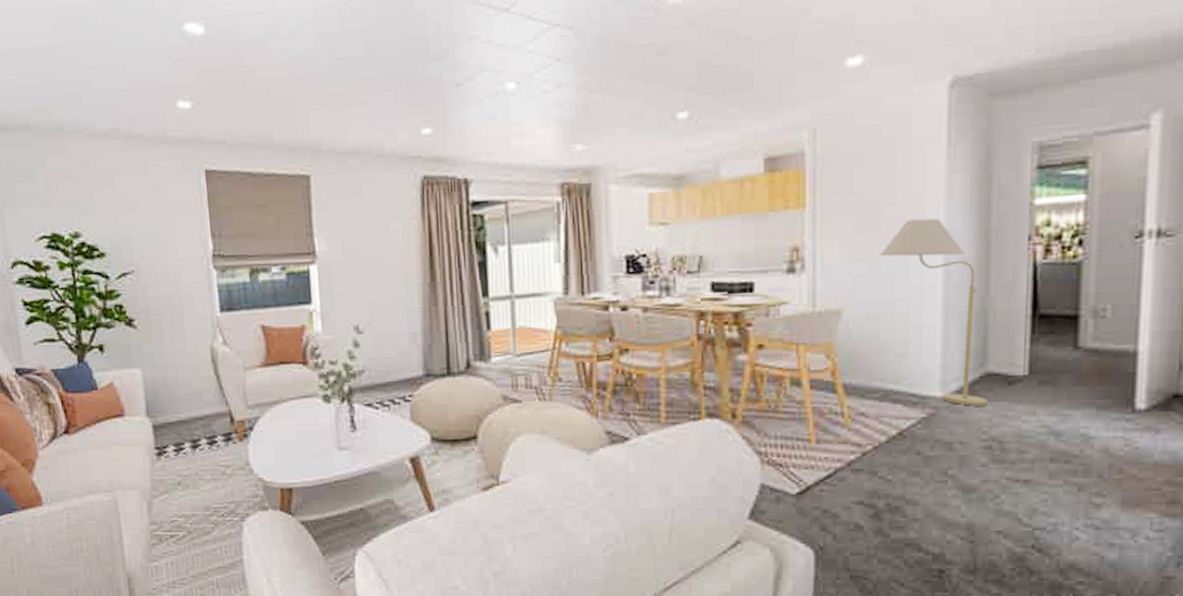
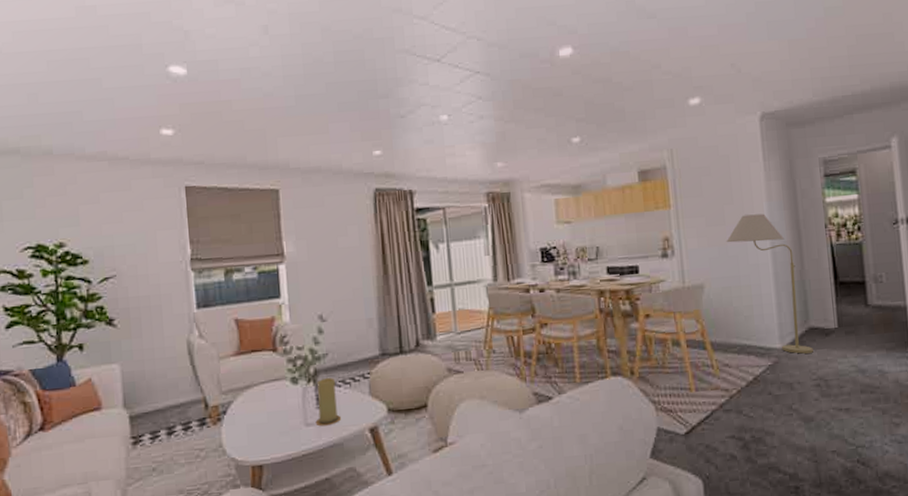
candle: none [349,397,377,451] -> present [315,377,340,426]

